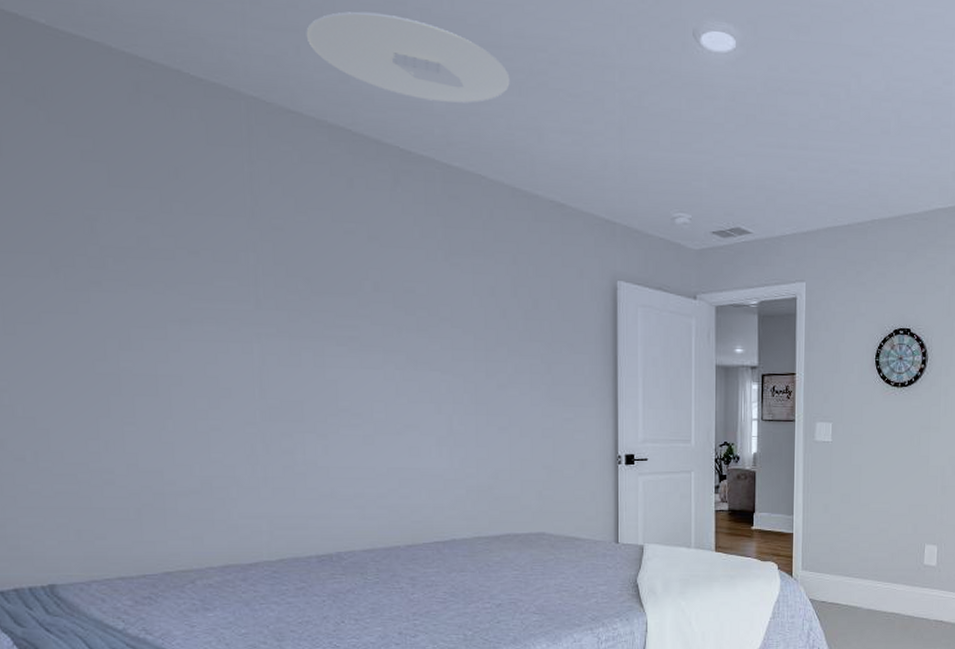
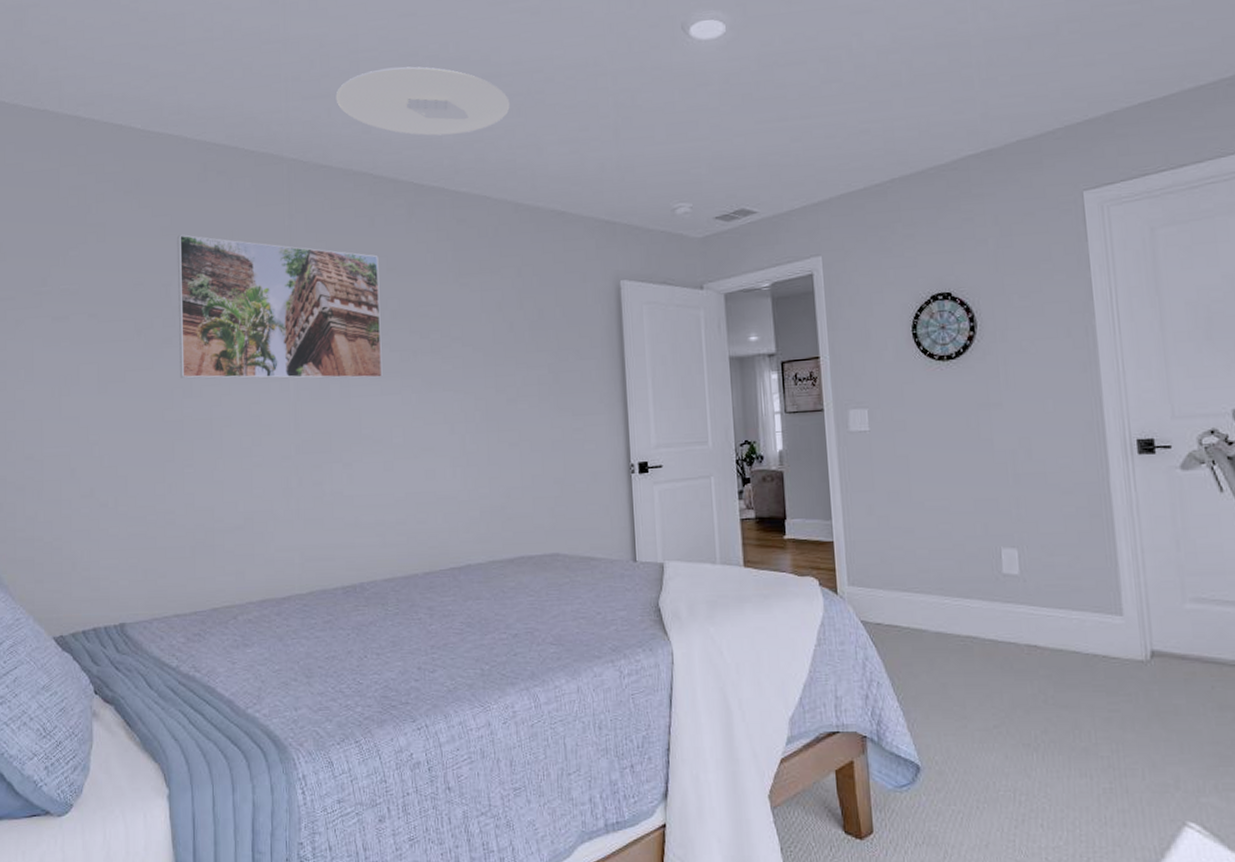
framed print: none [103,163,363,351] -> present [178,234,383,379]

